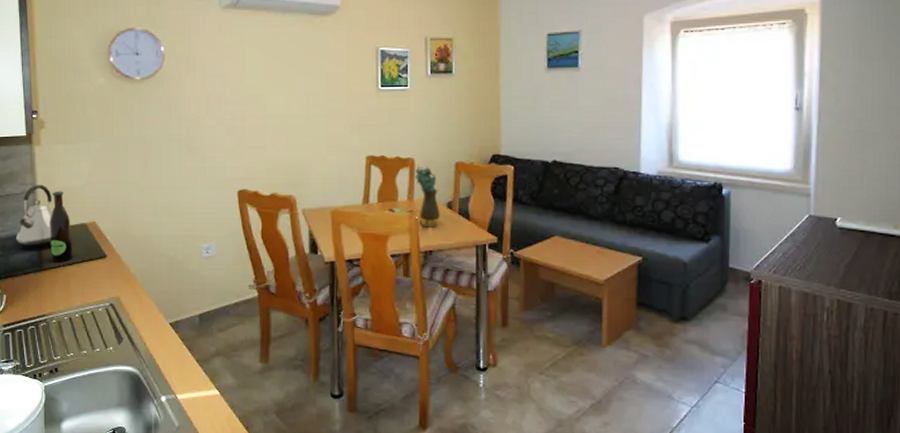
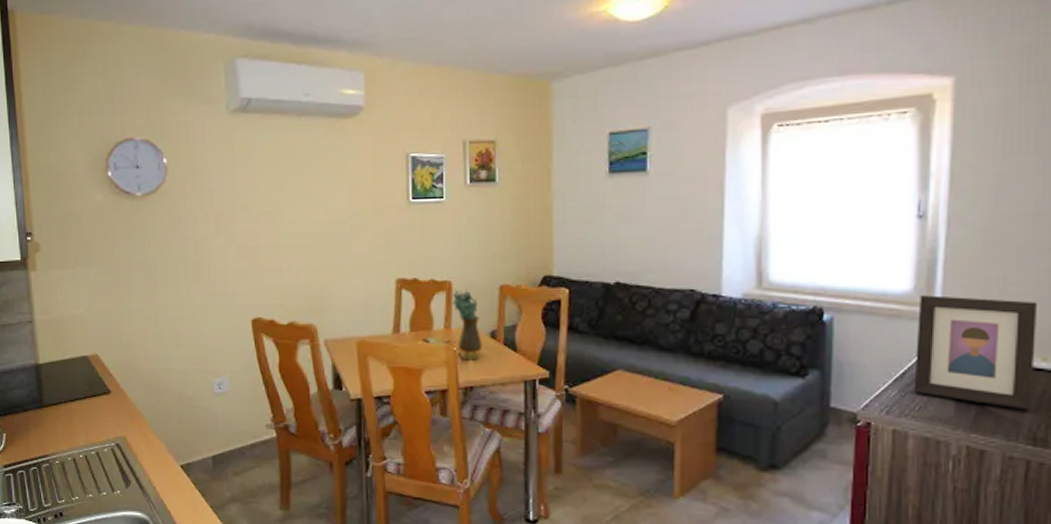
kettle: present [15,184,53,251] -> none [13,314,52,386]
bottle: present [49,191,73,263] -> none [48,320,75,399]
picture frame: none [795,174,890,269] -> present [914,295,1038,410]

